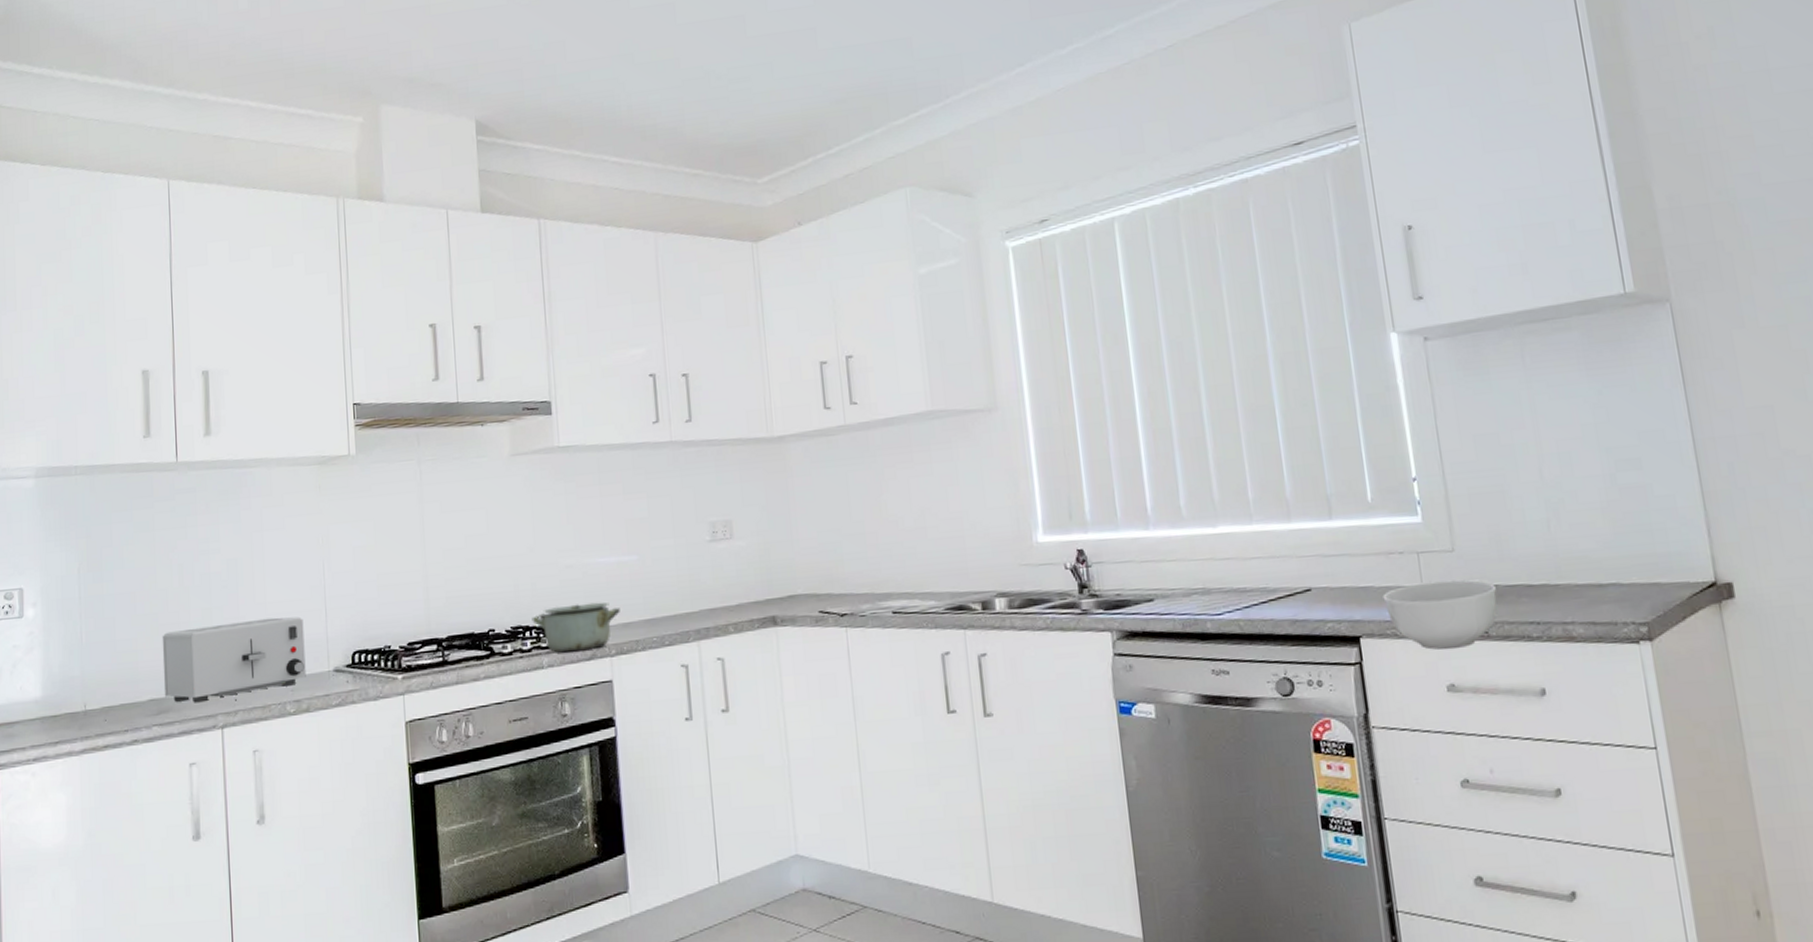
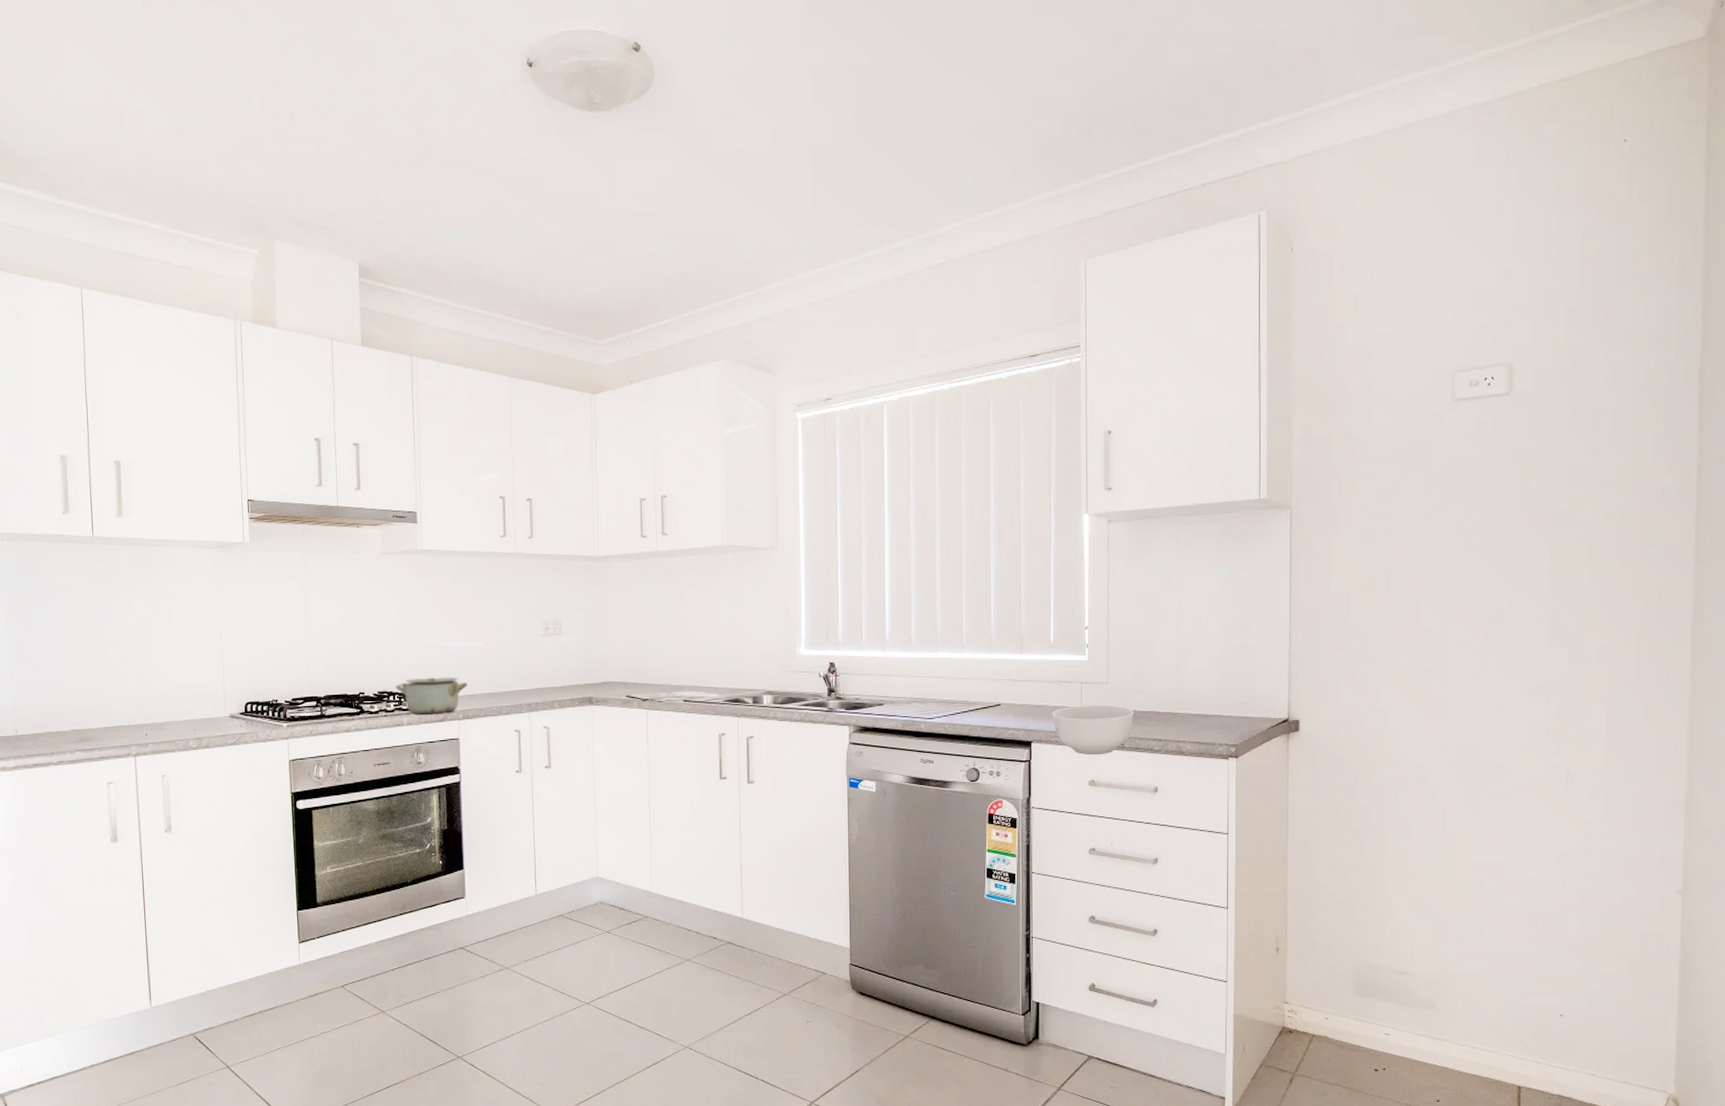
toaster: present [162,617,306,703] -> none [82,671,206,735]

